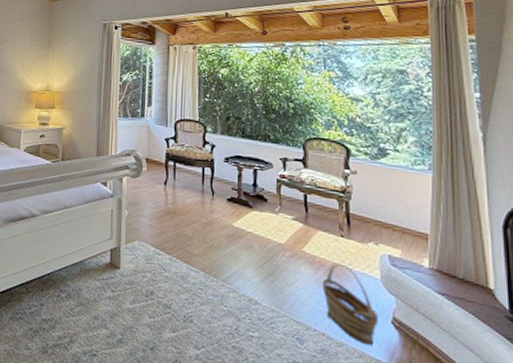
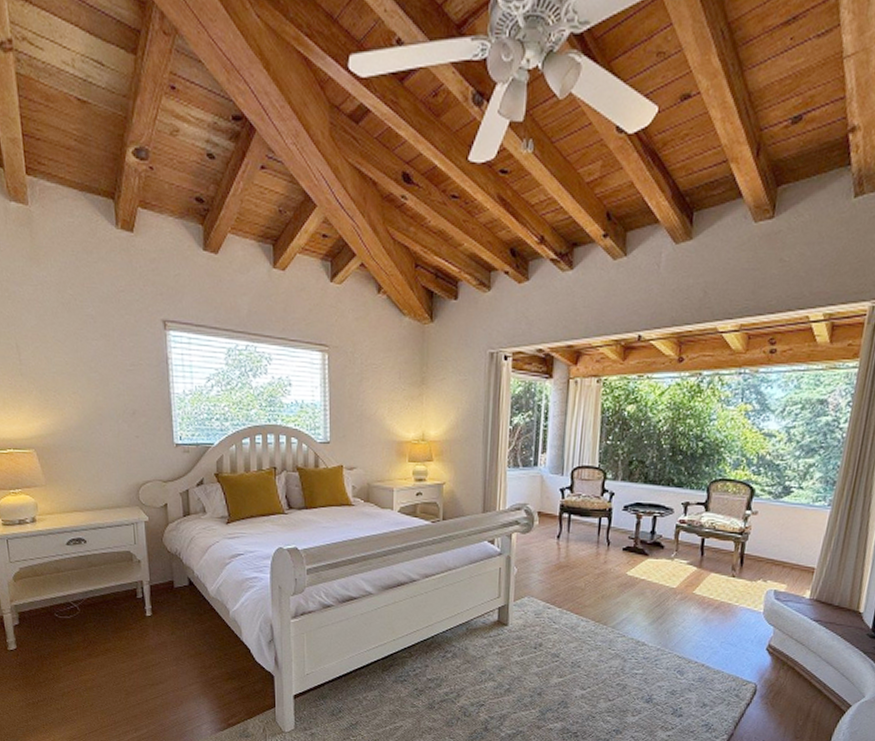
basket: present [321,263,379,345] -> none [707,601,756,670]

